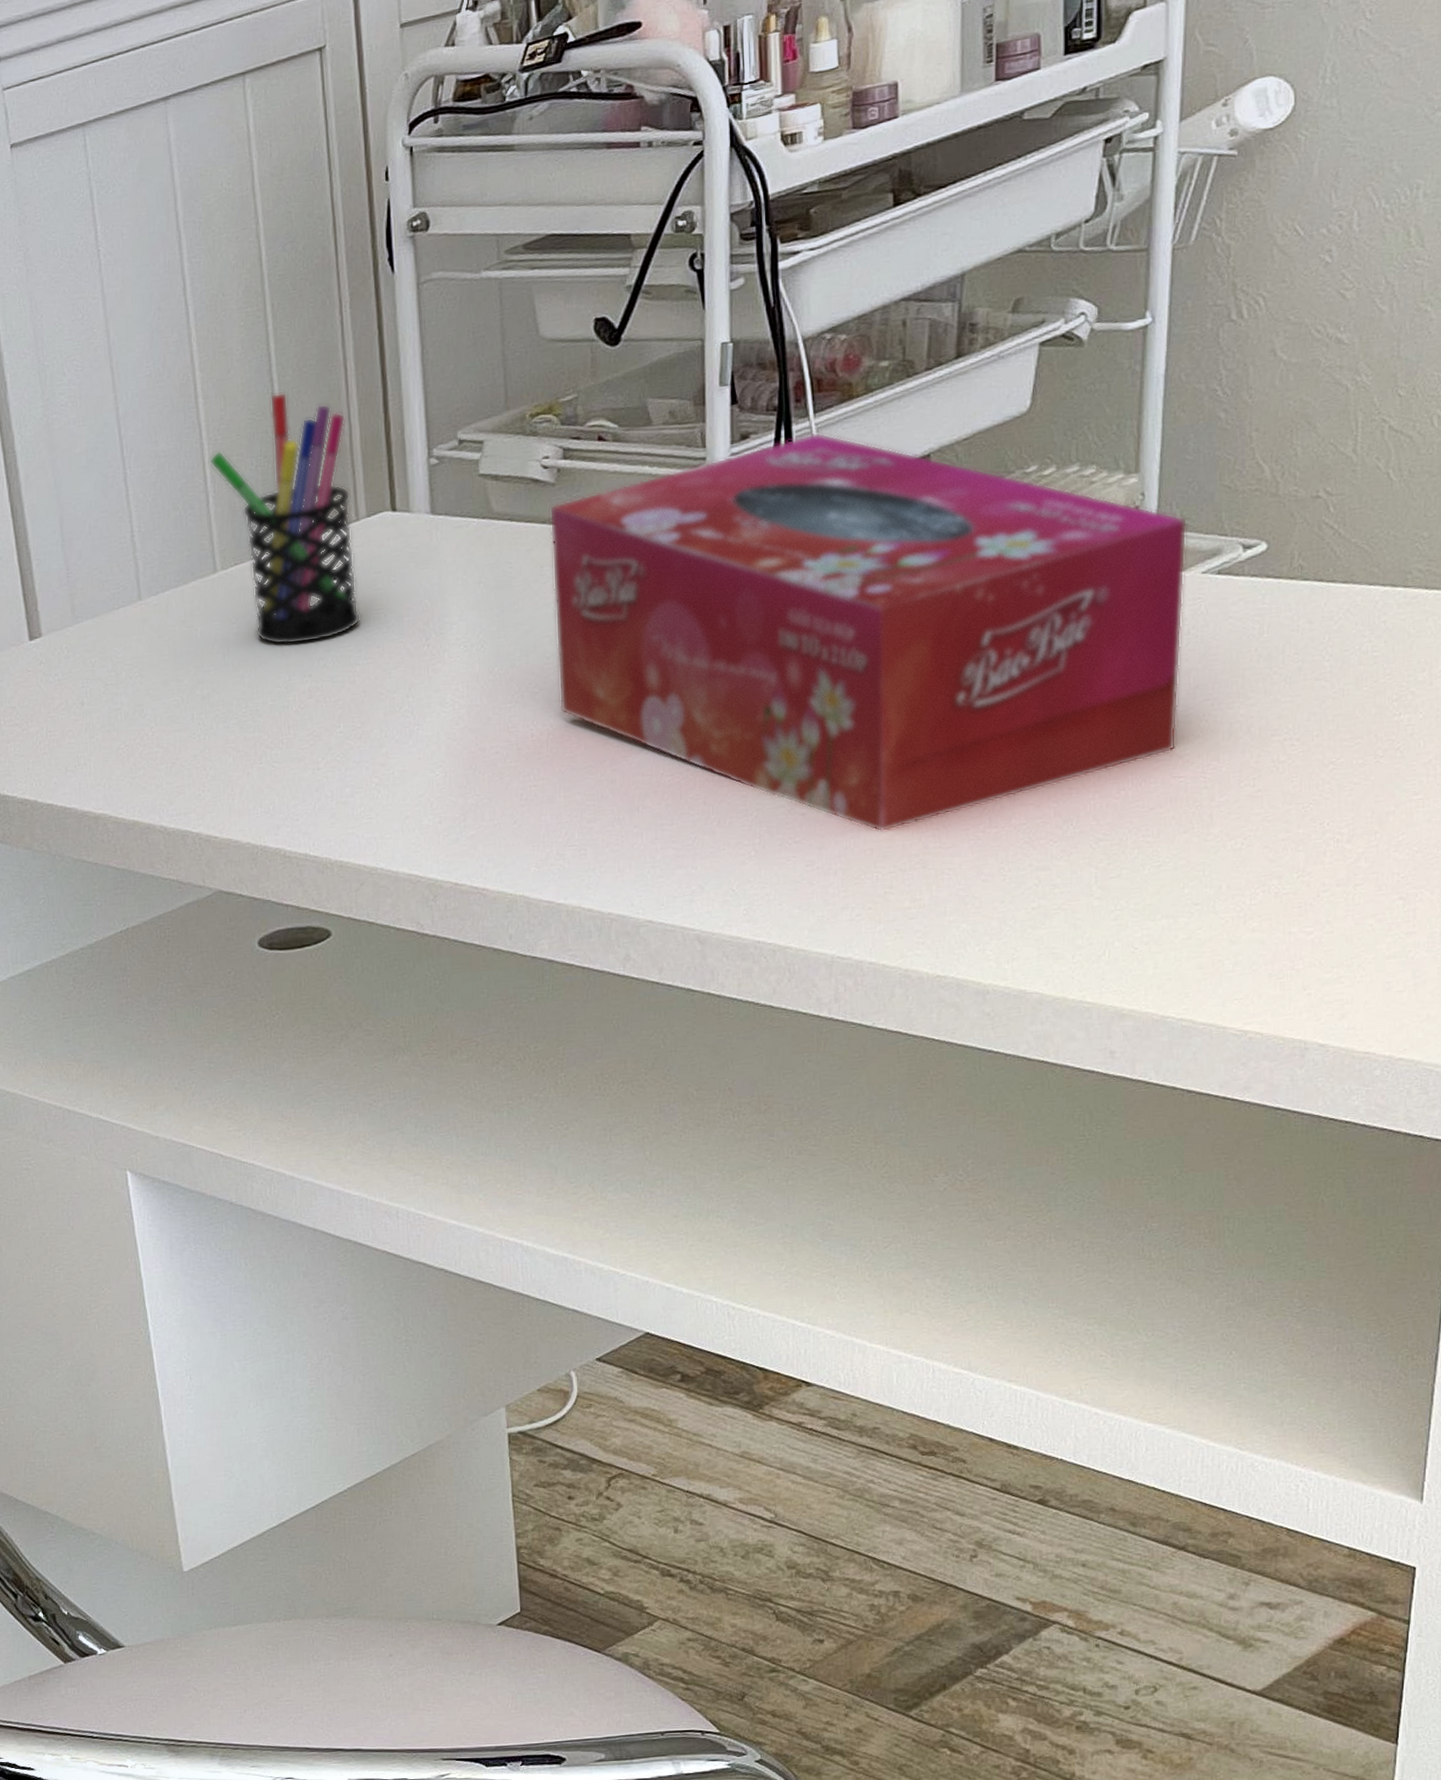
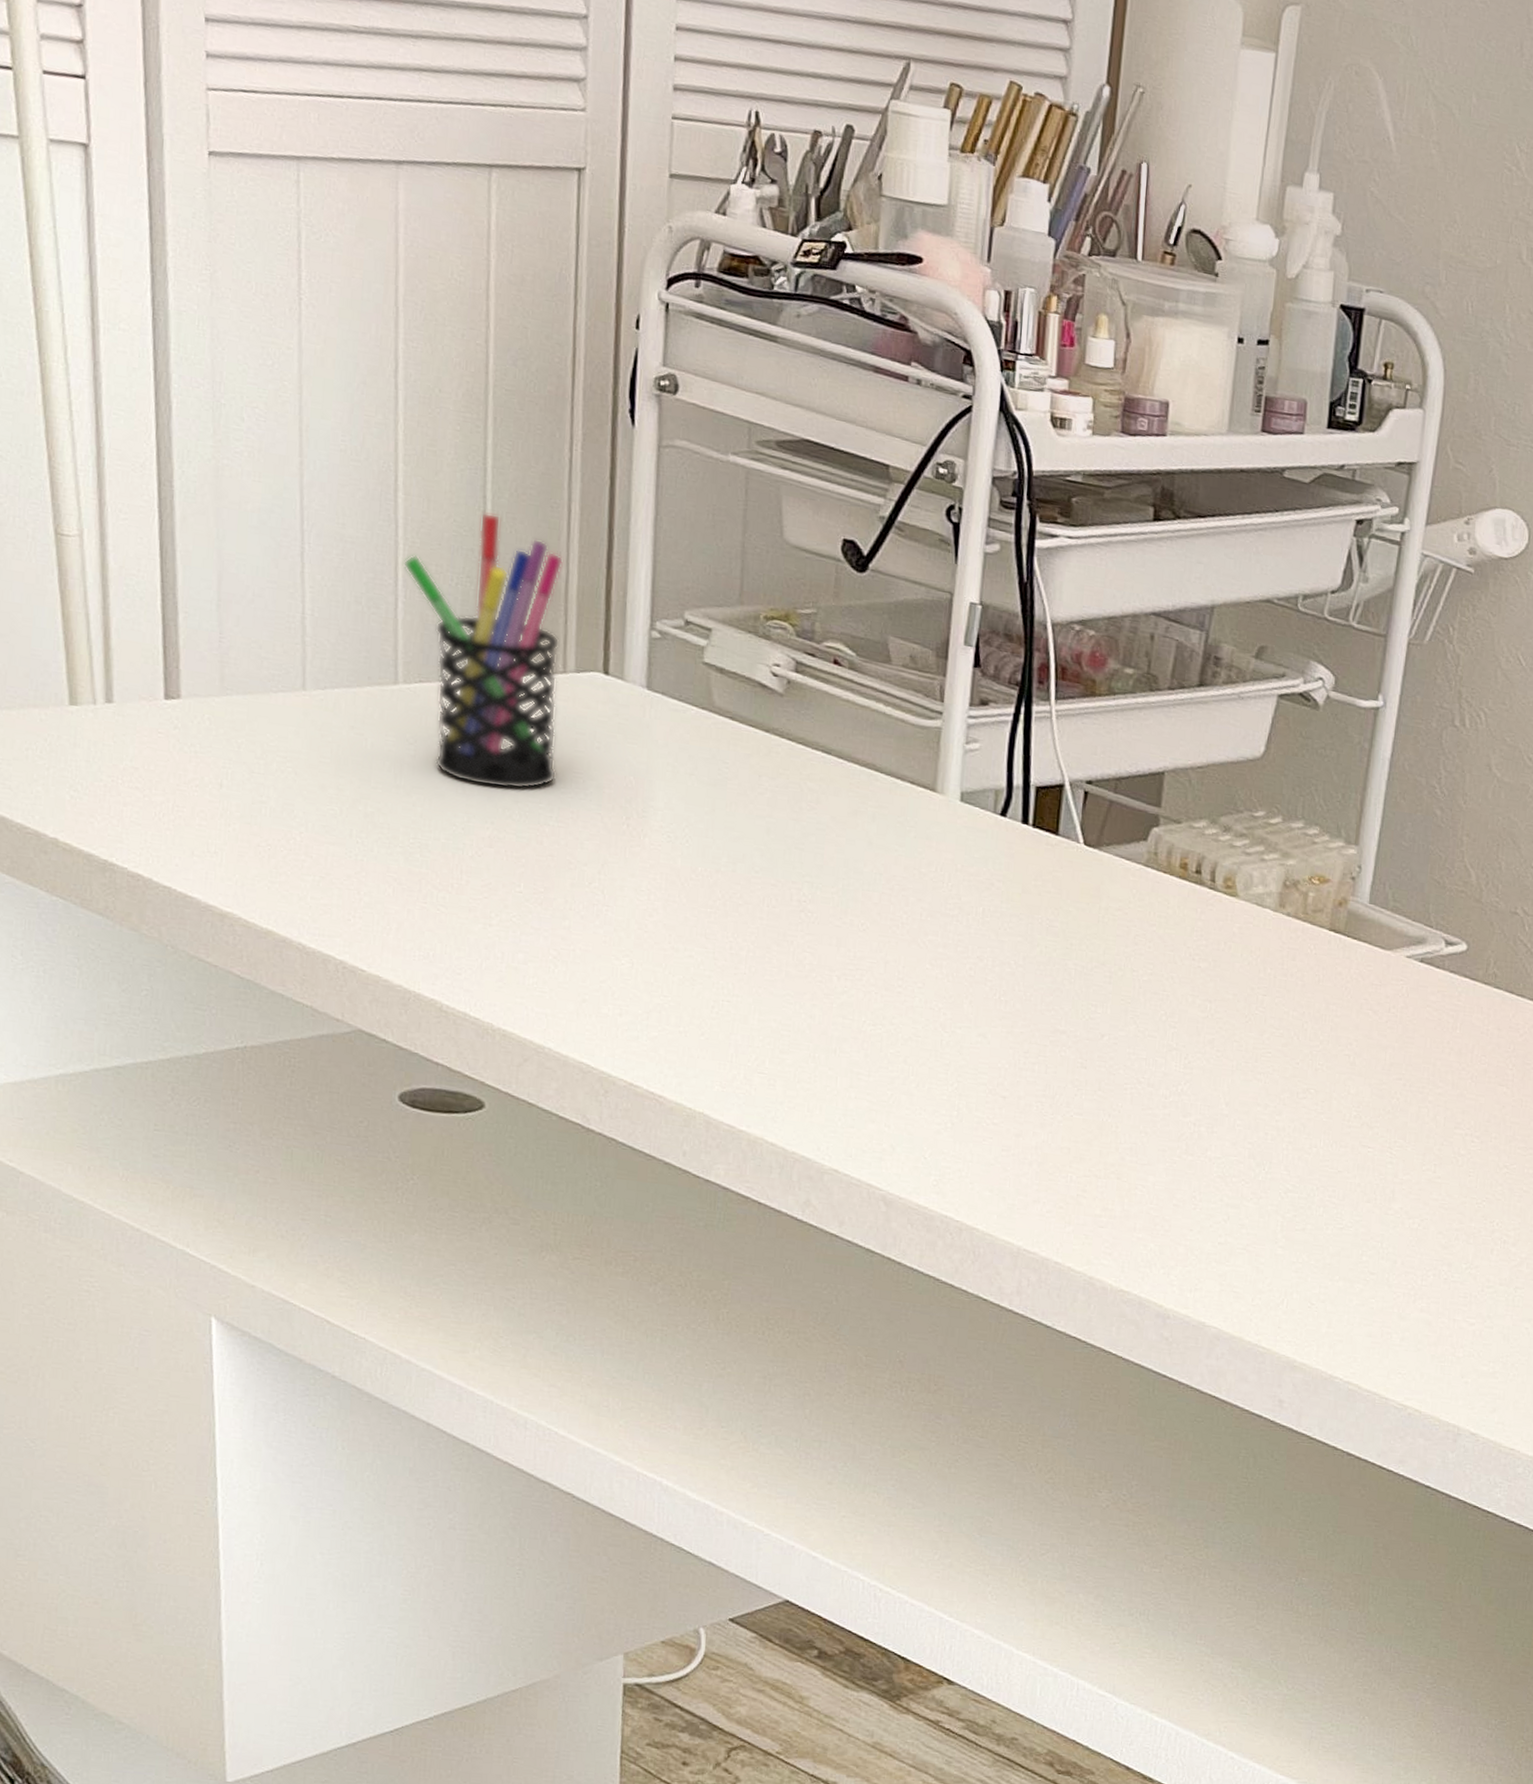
tissue box: present [549,432,1188,833] -> none [763,715,1399,1135]

